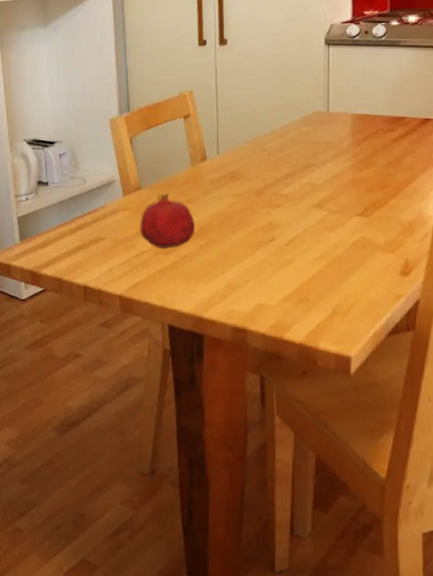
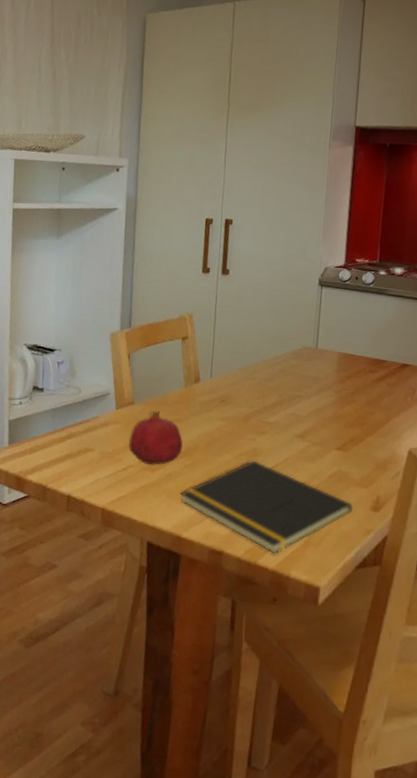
notepad: none [197,234,381,328] -> present [180,460,354,555]

